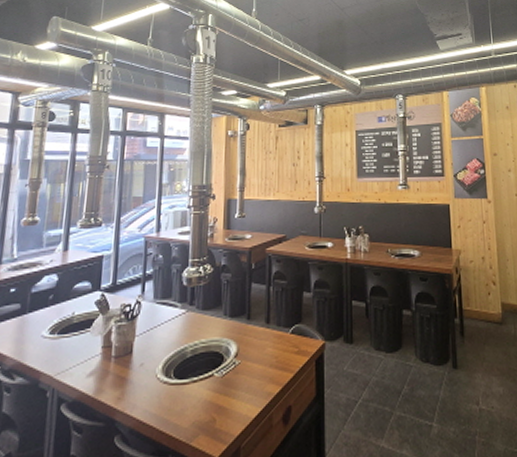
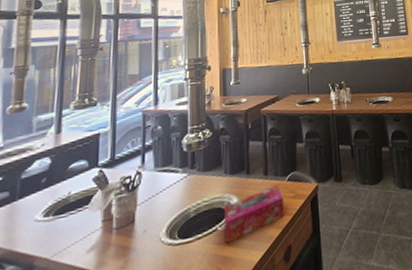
tissue box: none [220,336,286,393] -> present [223,185,285,245]

